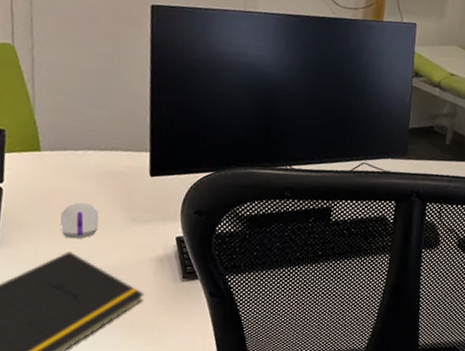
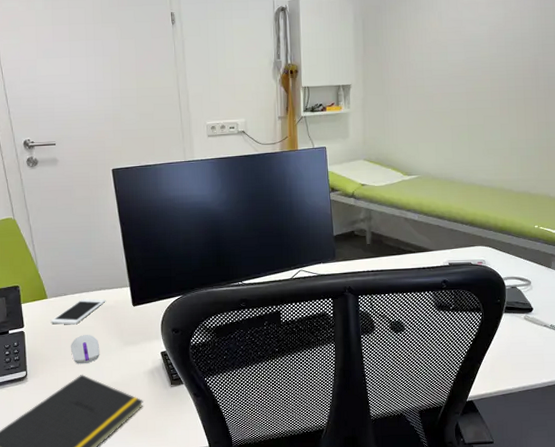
cell phone: none [39,158,117,189] -> present [50,298,106,325]

